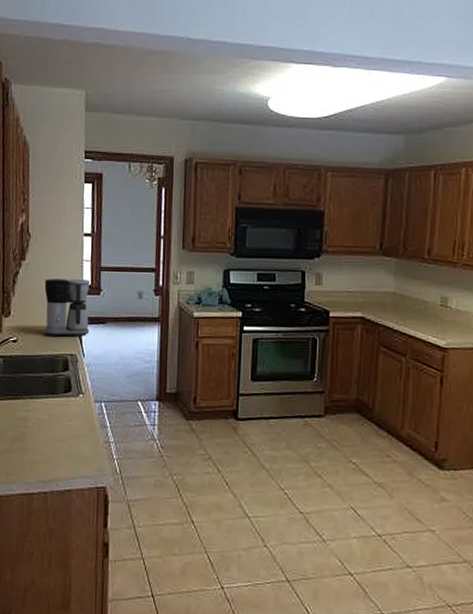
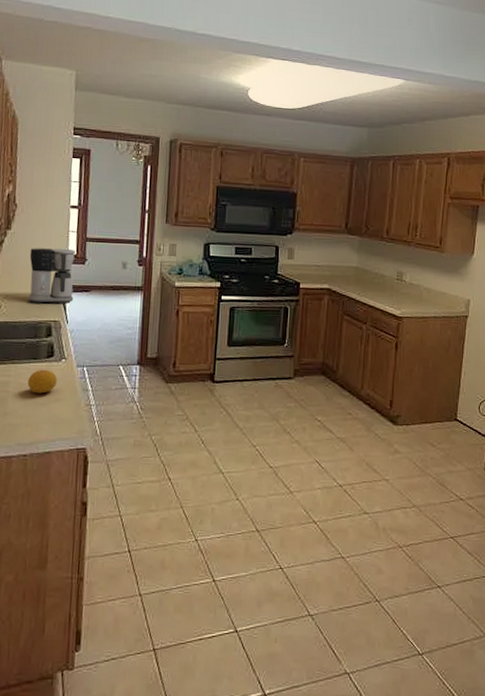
fruit: none [46,404,75,430] -> present [27,369,57,394]

